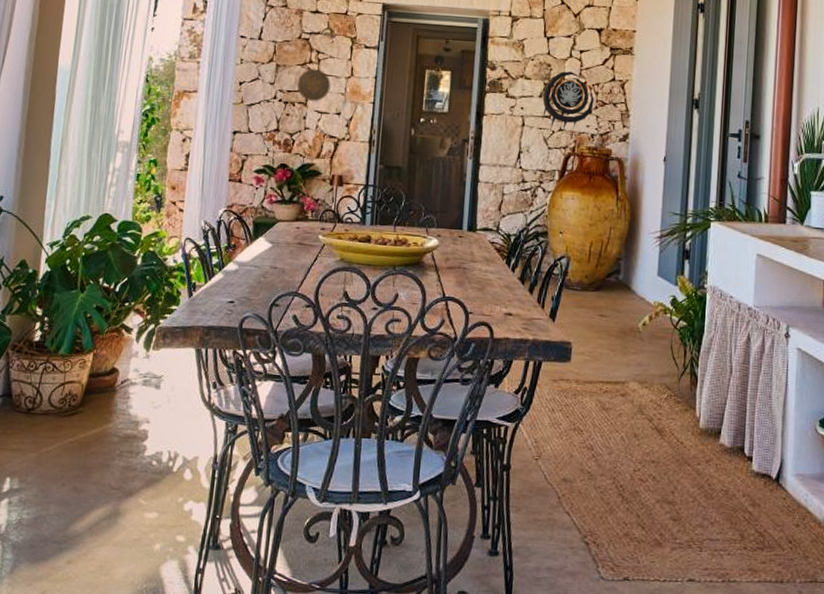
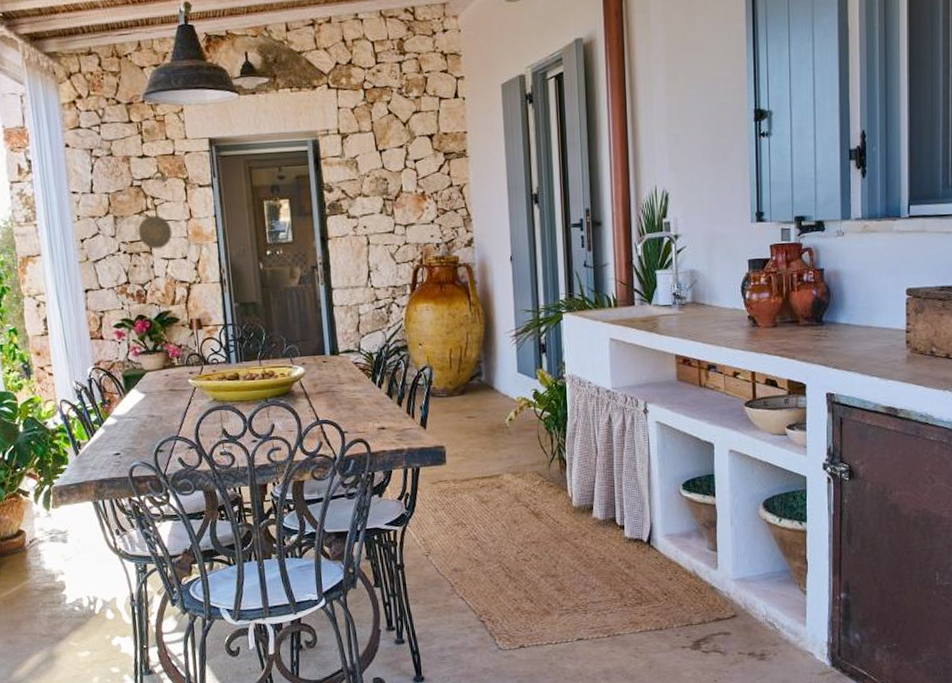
wall ornament: present [541,71,594,133] -> none [383,183,435,248]

